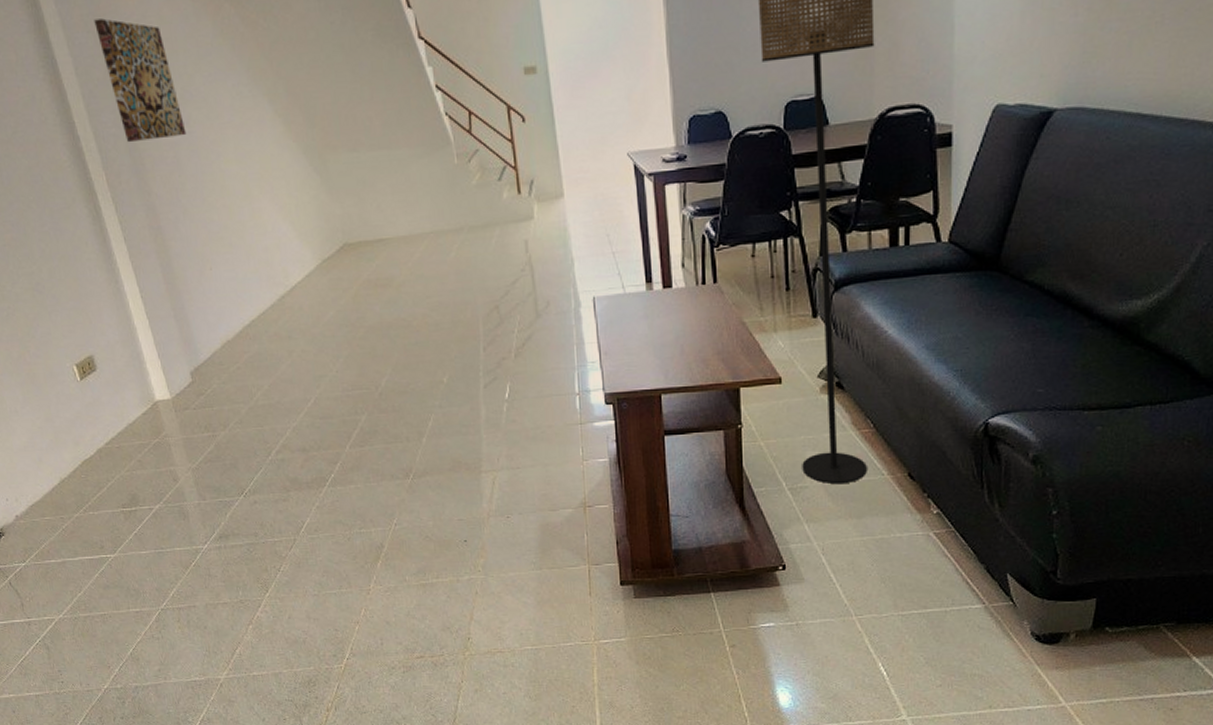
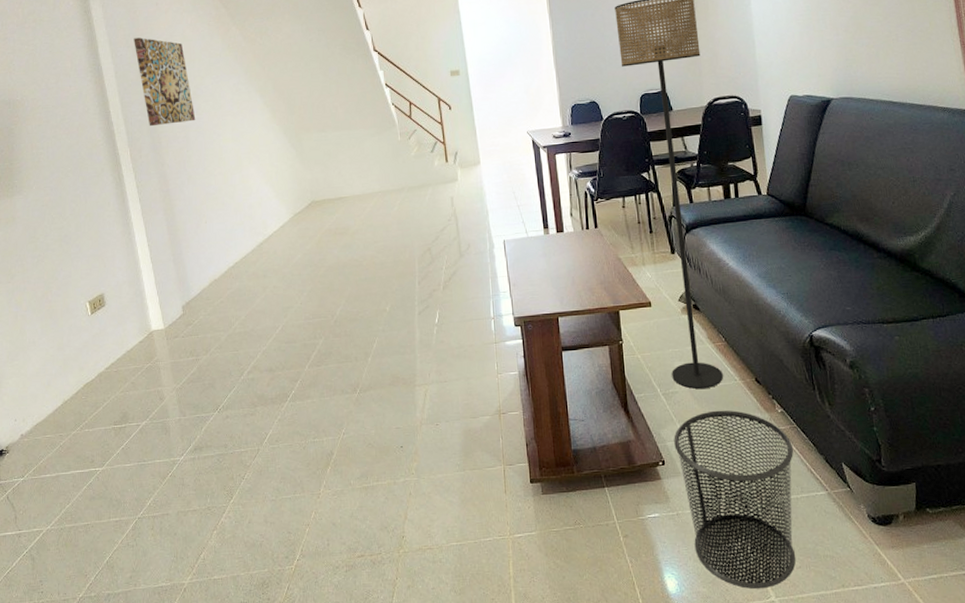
waste bin: none [799,509,948,707] -> present [674,410,796,590]

